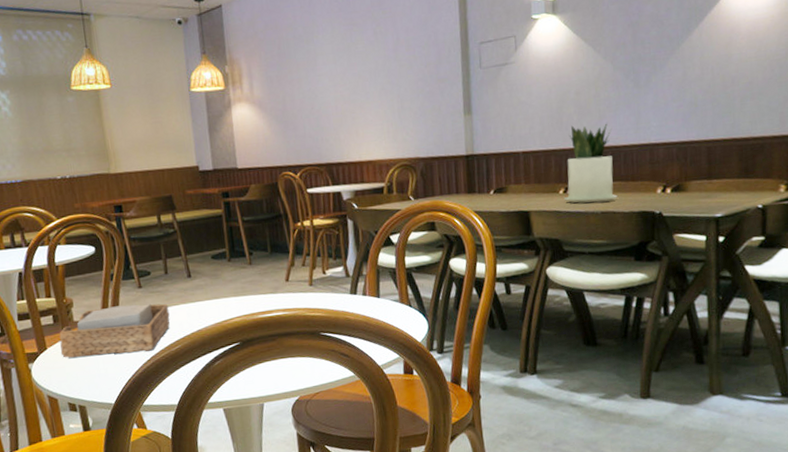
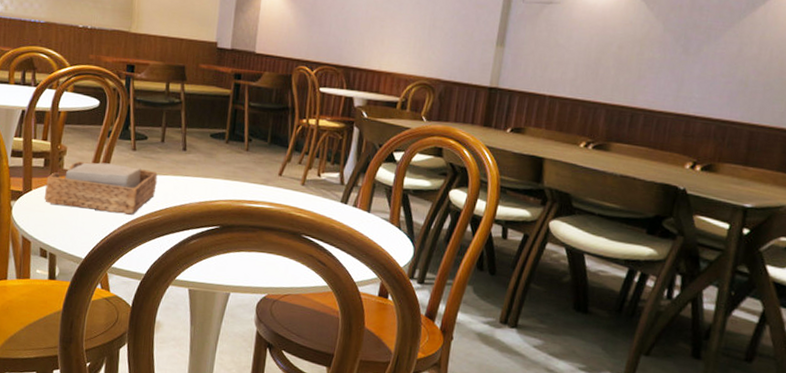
planter: present [564,123,619,204] -> none [583,79,650,166]

